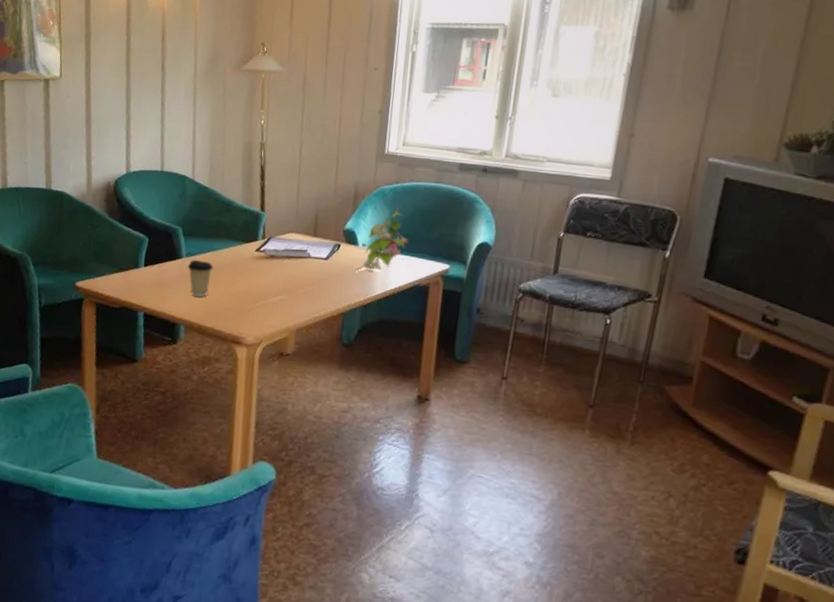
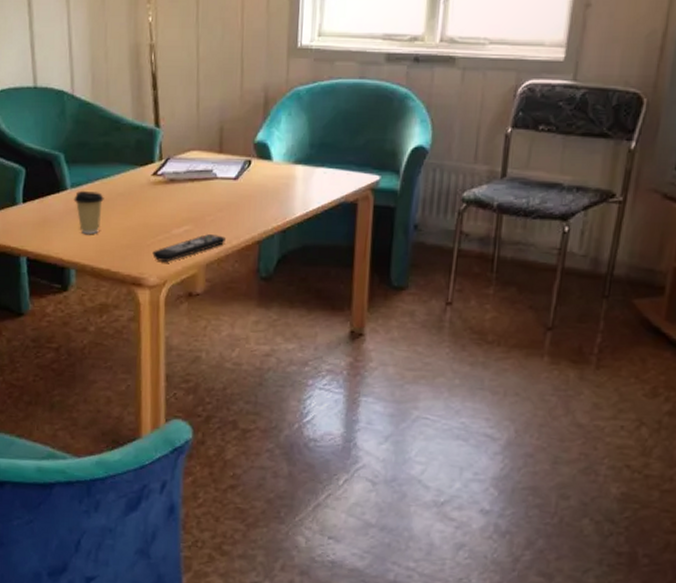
remote control: none [251,304,315,325] -> present [152,234,226,262]
plant: present [355,207,409,271] -> none [270,111,331,191]

